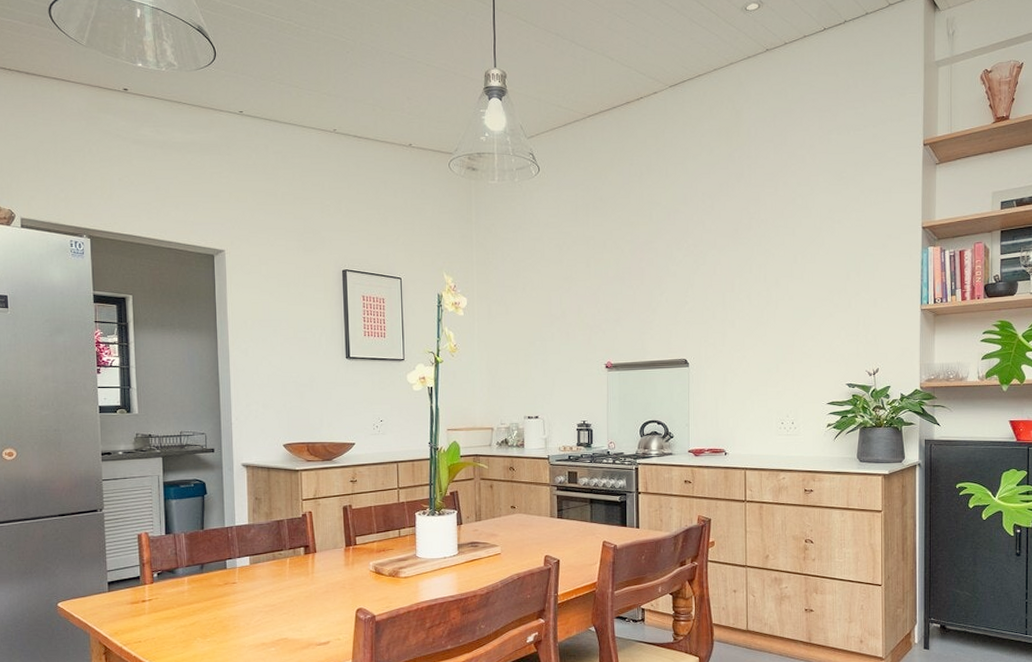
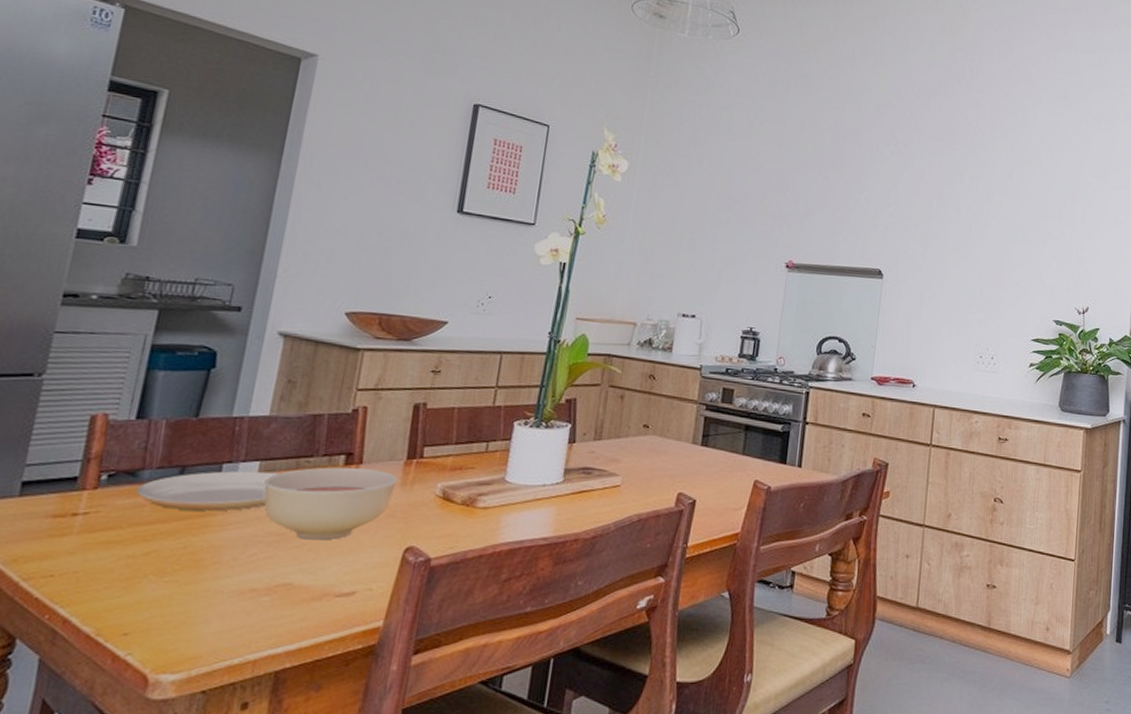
plate: none [177,563,263,593] -> present [136,470,279,511]
bowl: none [255,556,342,608] -> present [263,467,397,540]

